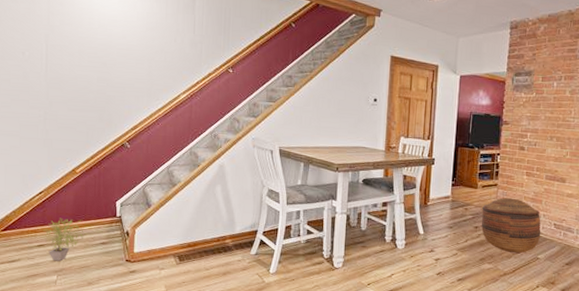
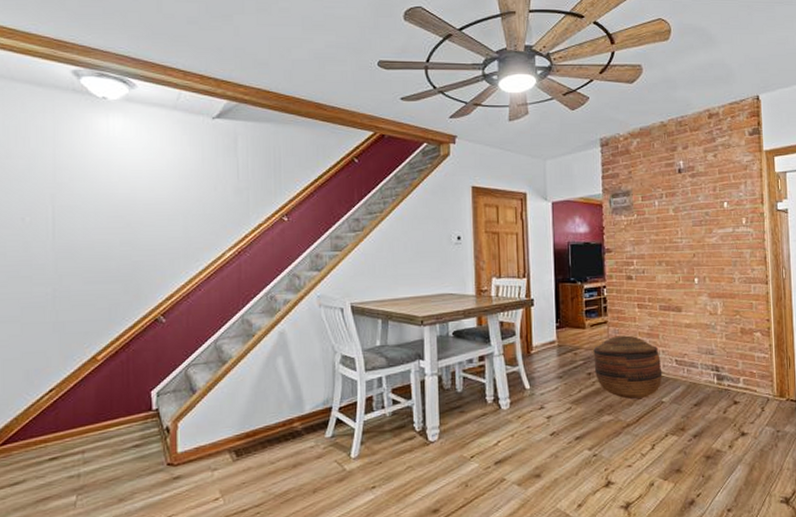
potted plant: present [42,217,83,261] -> none [54,419,109,477]

